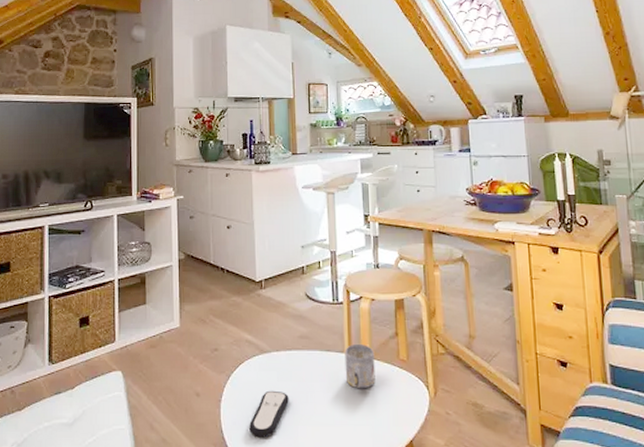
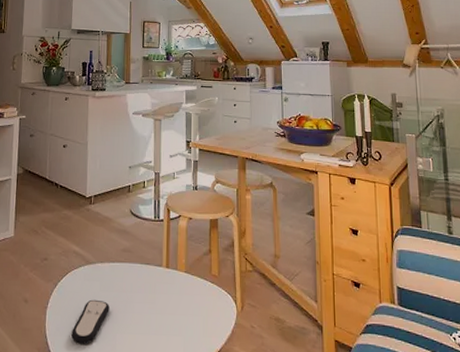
mug: present [344,343,375,389] -> none [162,258,189,301]

